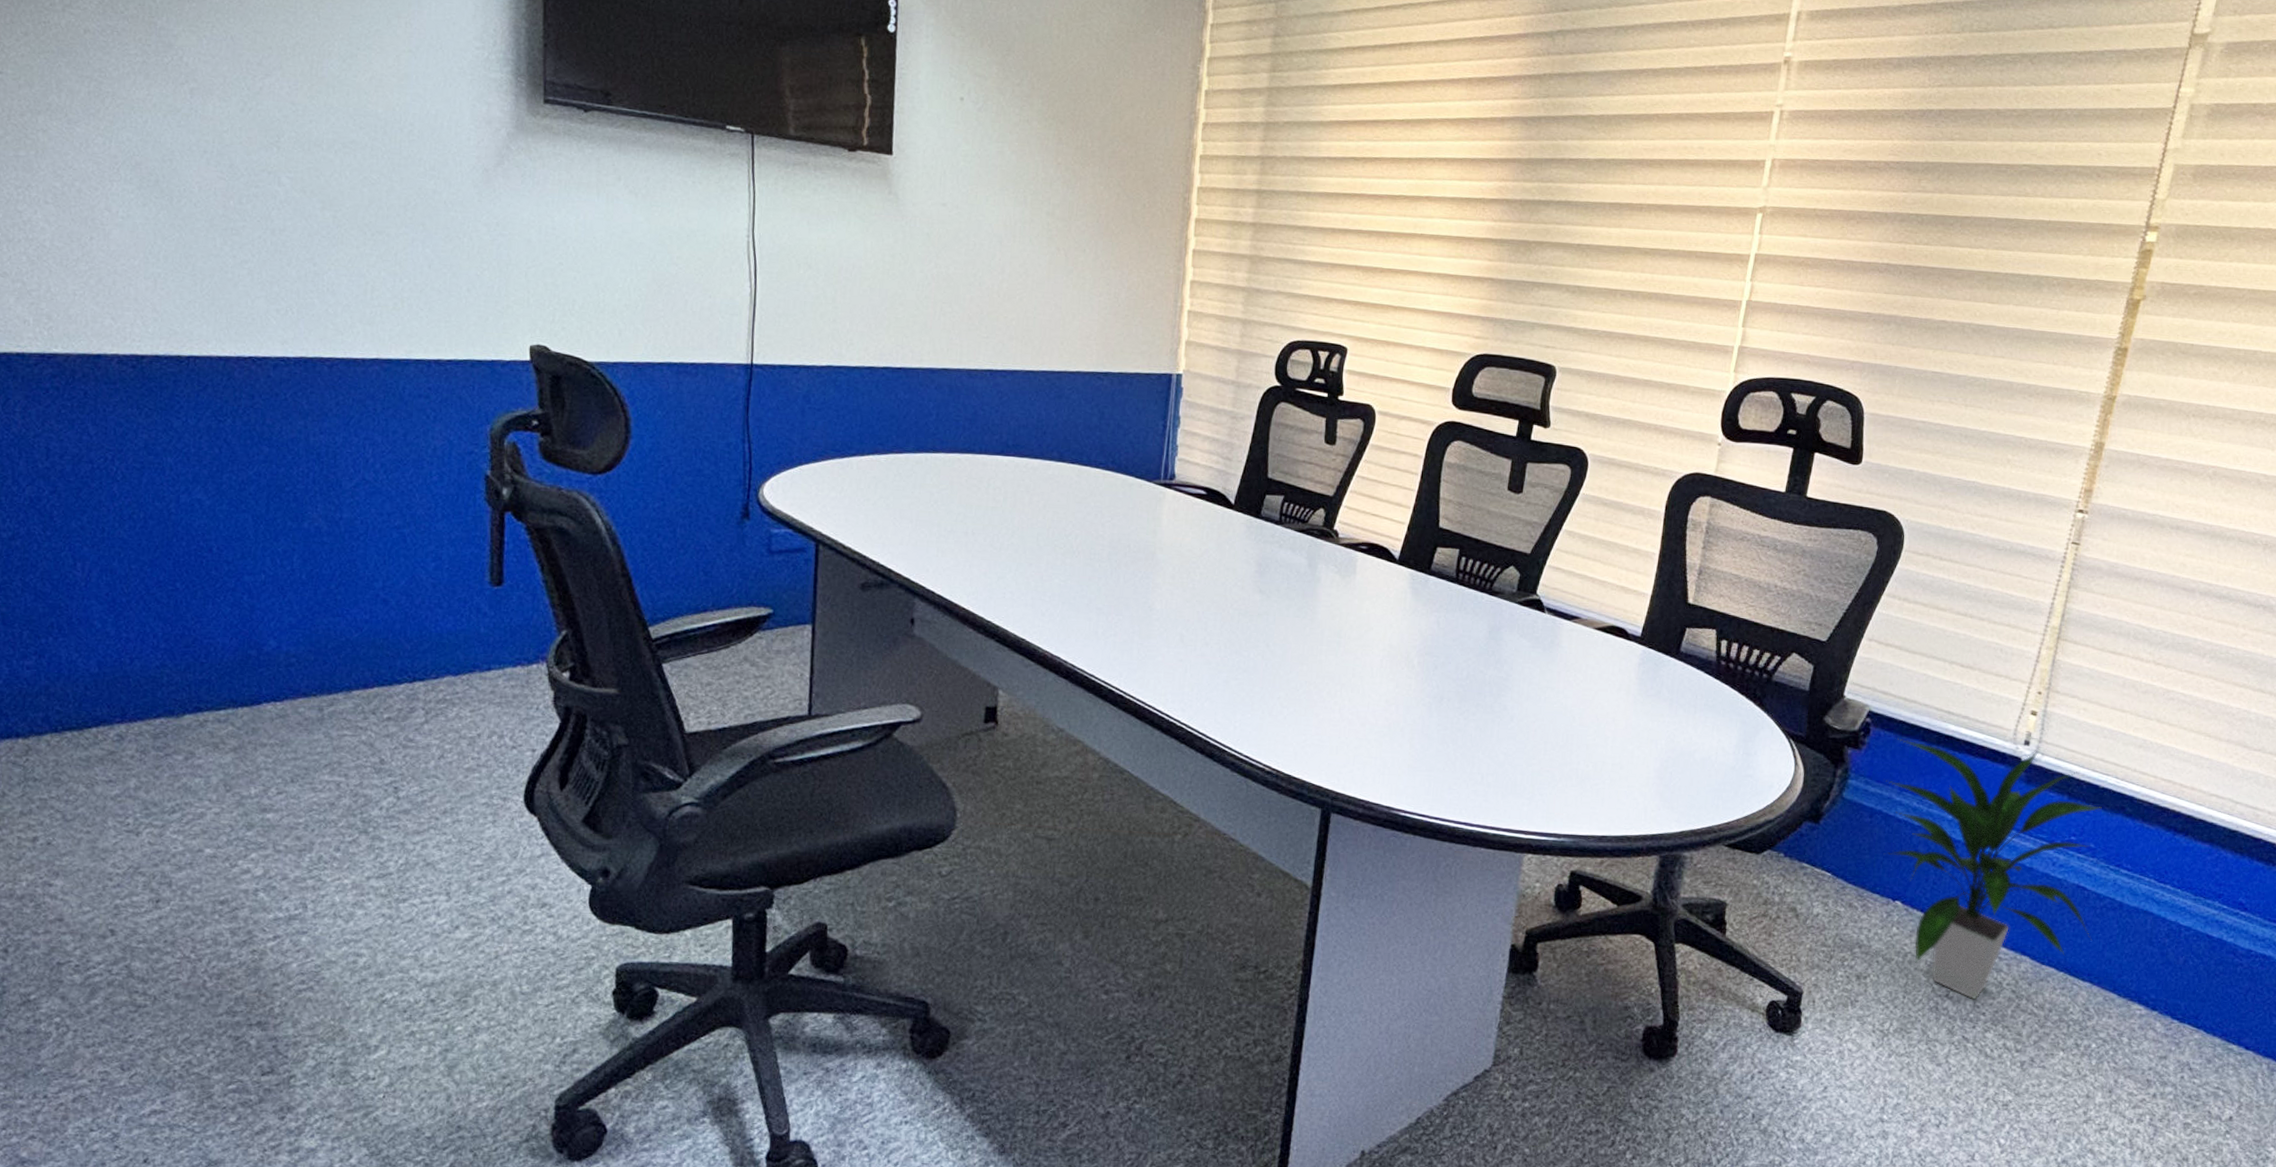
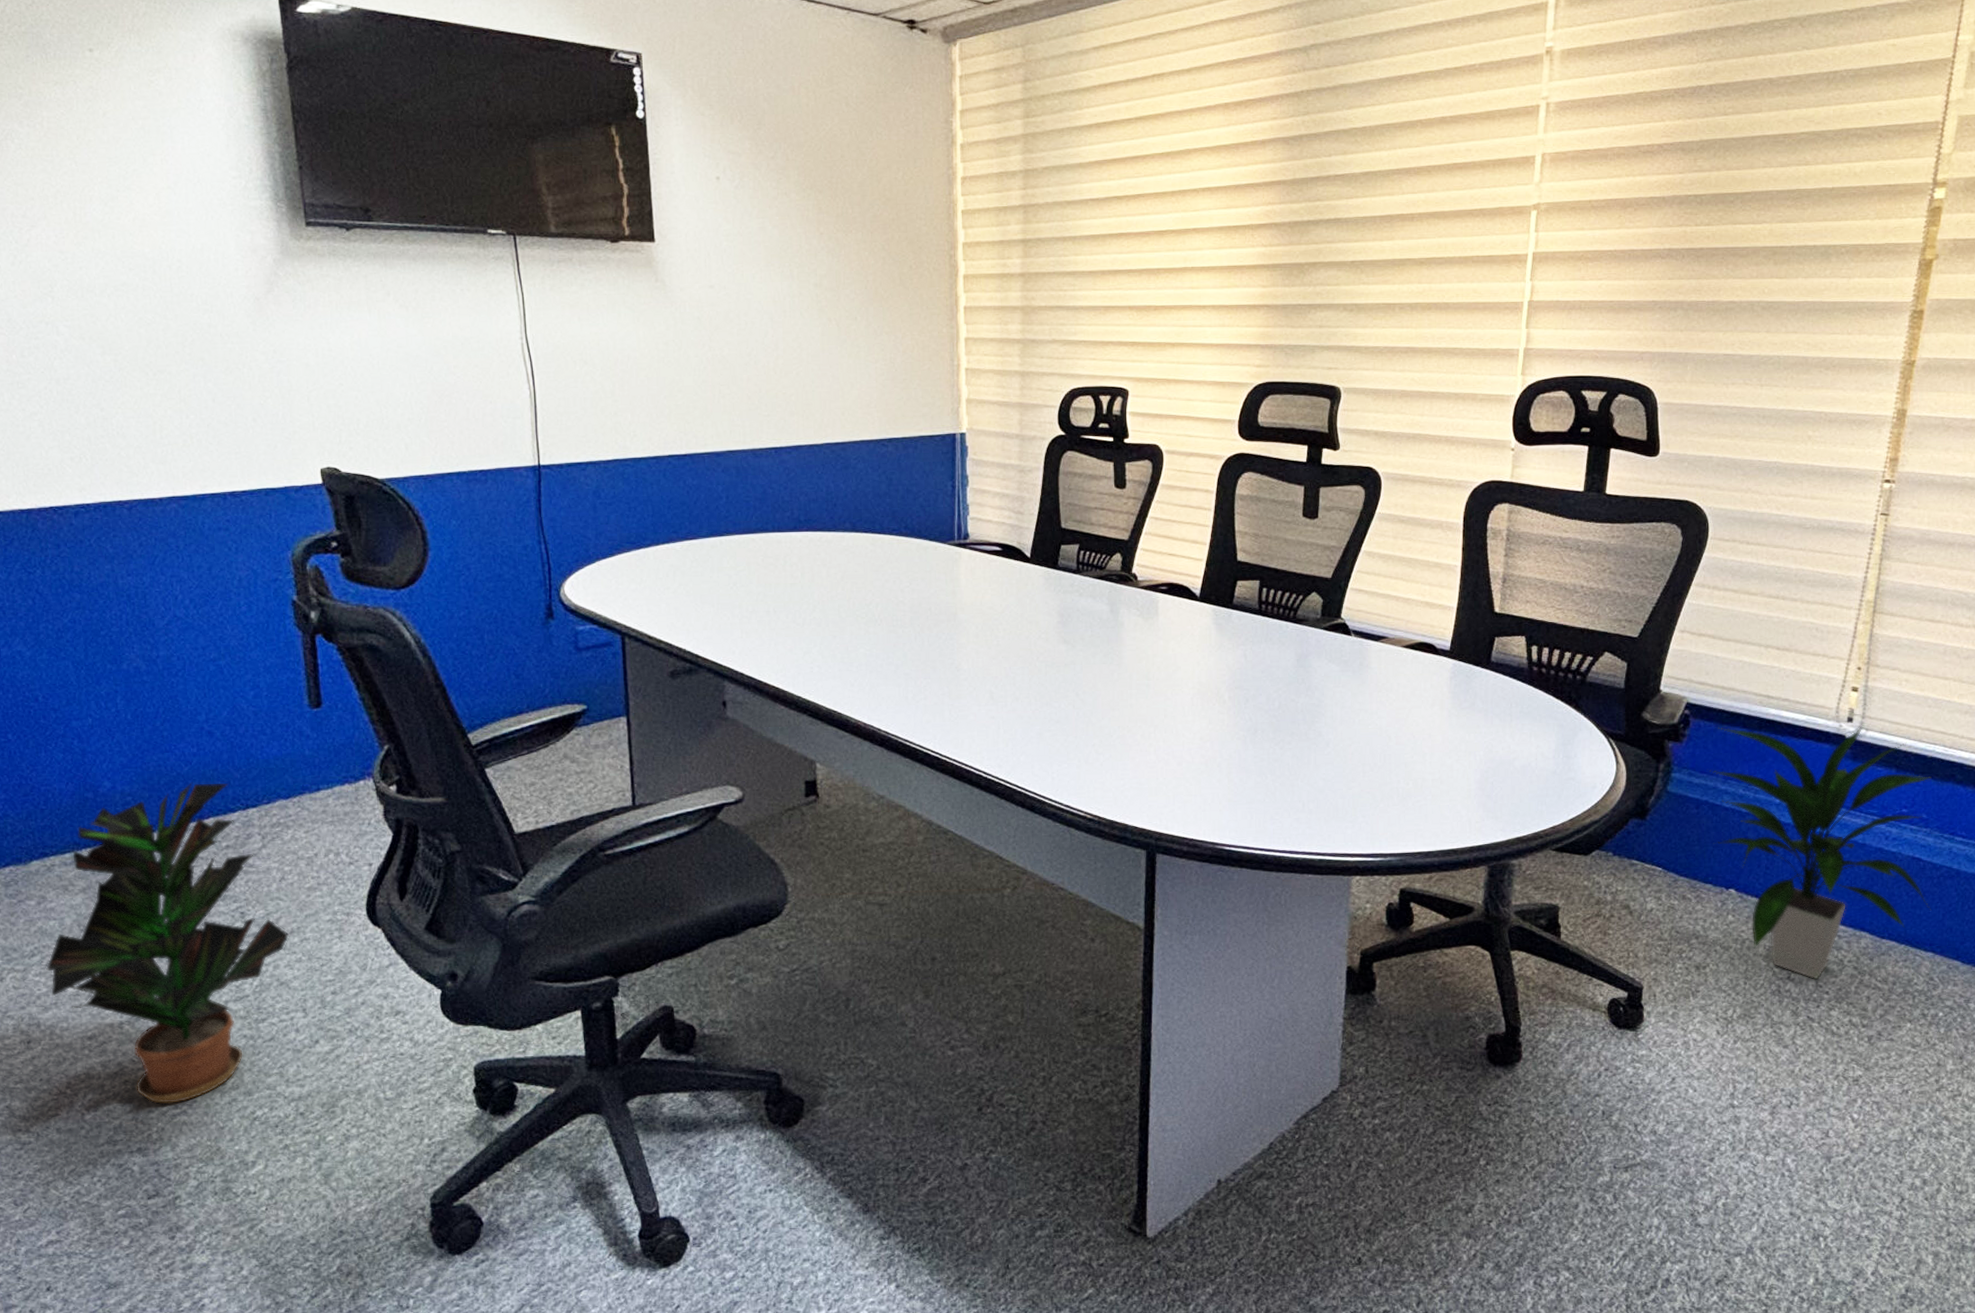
potted plant: none [185,649,442,978] -> present [46,782,290,1104]

